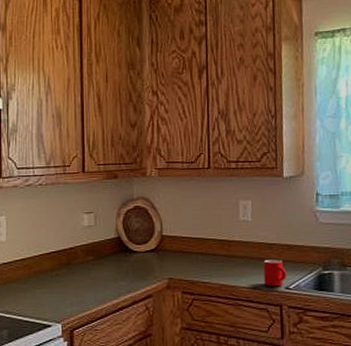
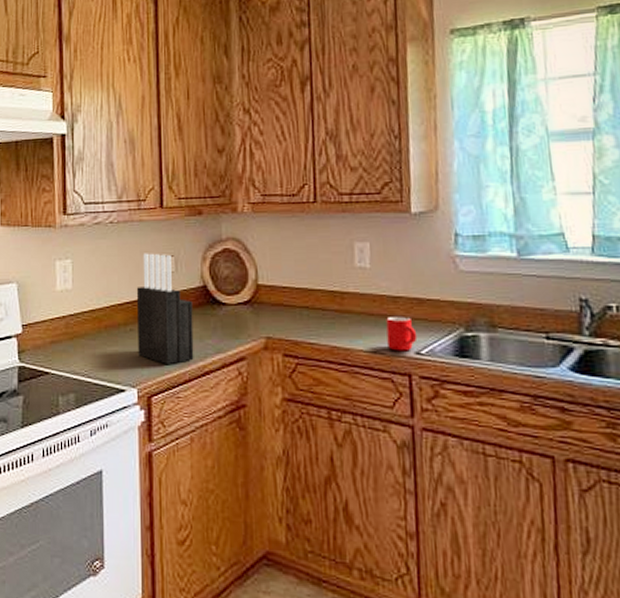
knife block: none [61,210,109,303] -> present [136,253,194,364]

